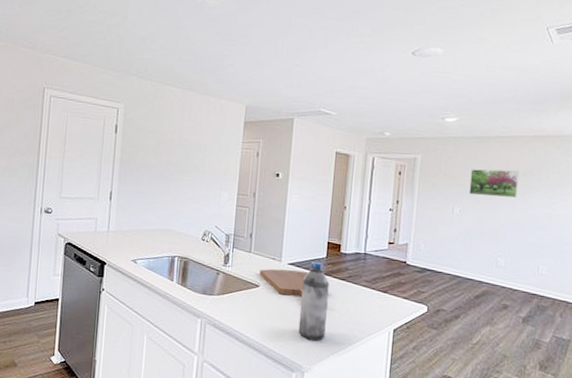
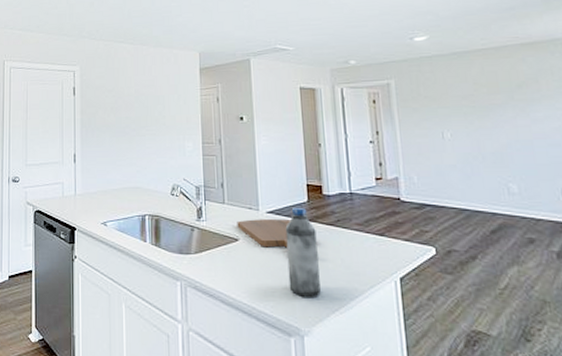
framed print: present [469,169,520,198] -> none [454,83,516,116]

